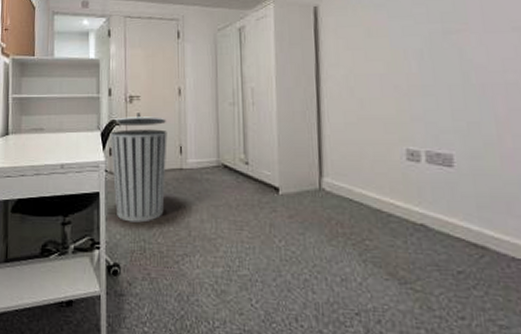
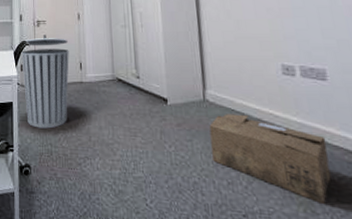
cardboard box: none [324,204,450,299] -> present [209,113,331,204]

